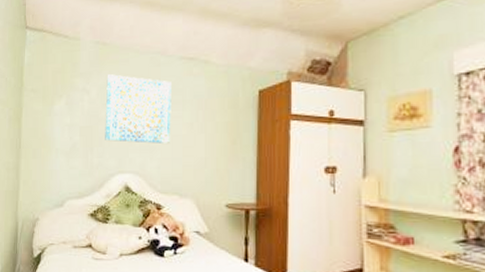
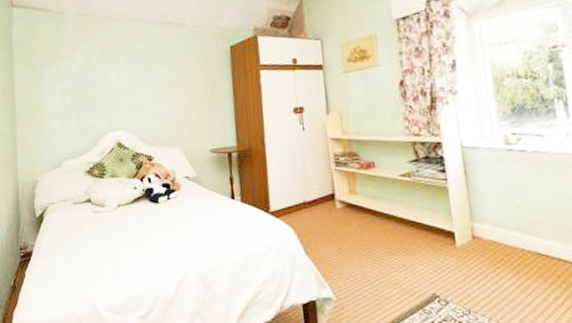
wall art: present [105,74,171,145] -> none [92,42,155,103]

